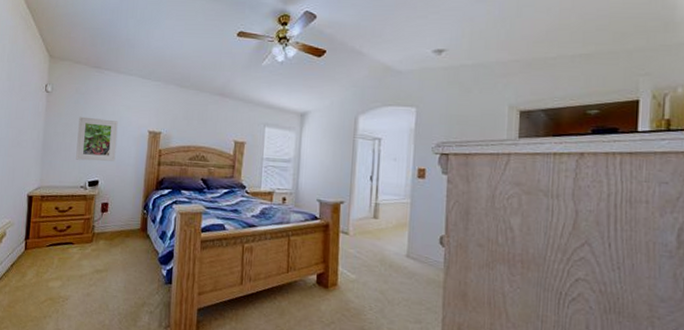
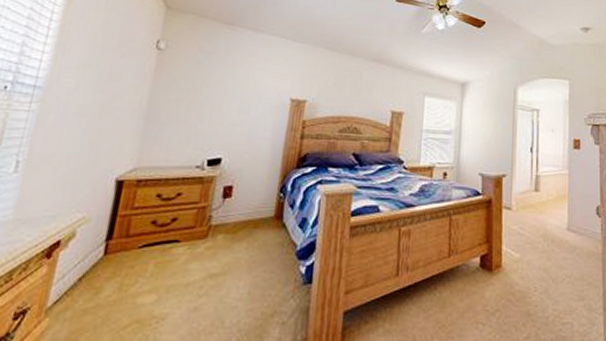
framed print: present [76,116,118,162] -> none [192,80,253,135]

